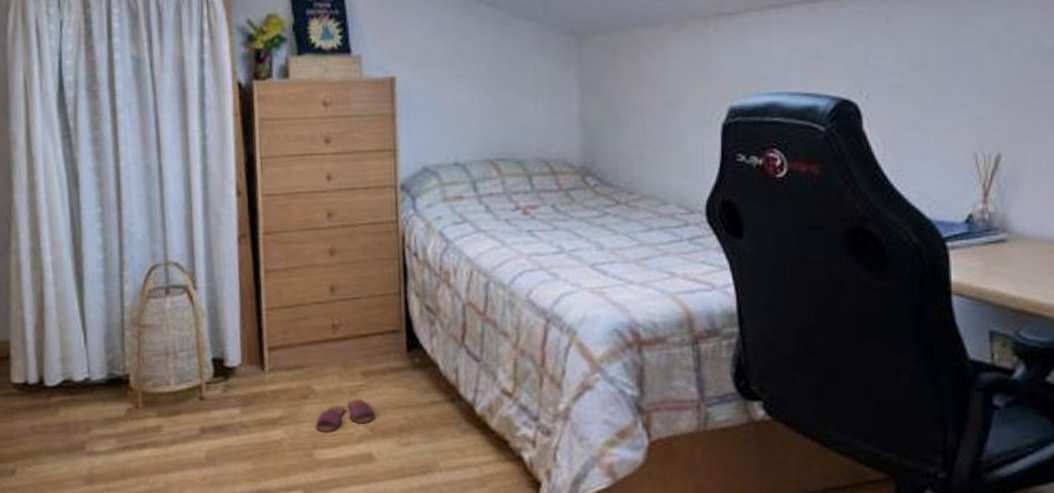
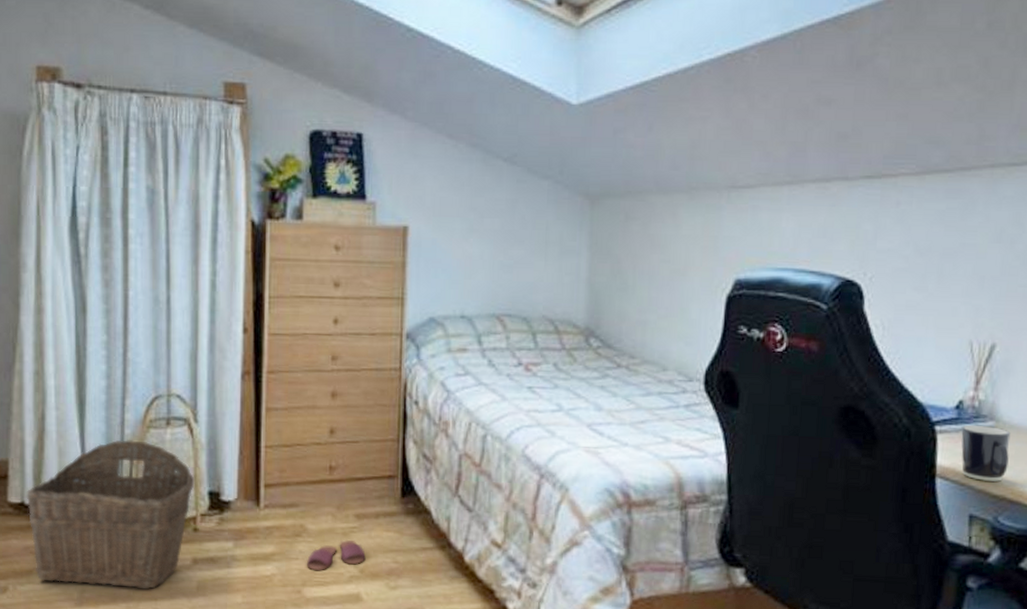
wicker basket: none [29,311,198,463] -> present [26,440,195,590]
mug: none [974,238,1025,295] -> present [961,424,1011,482]

